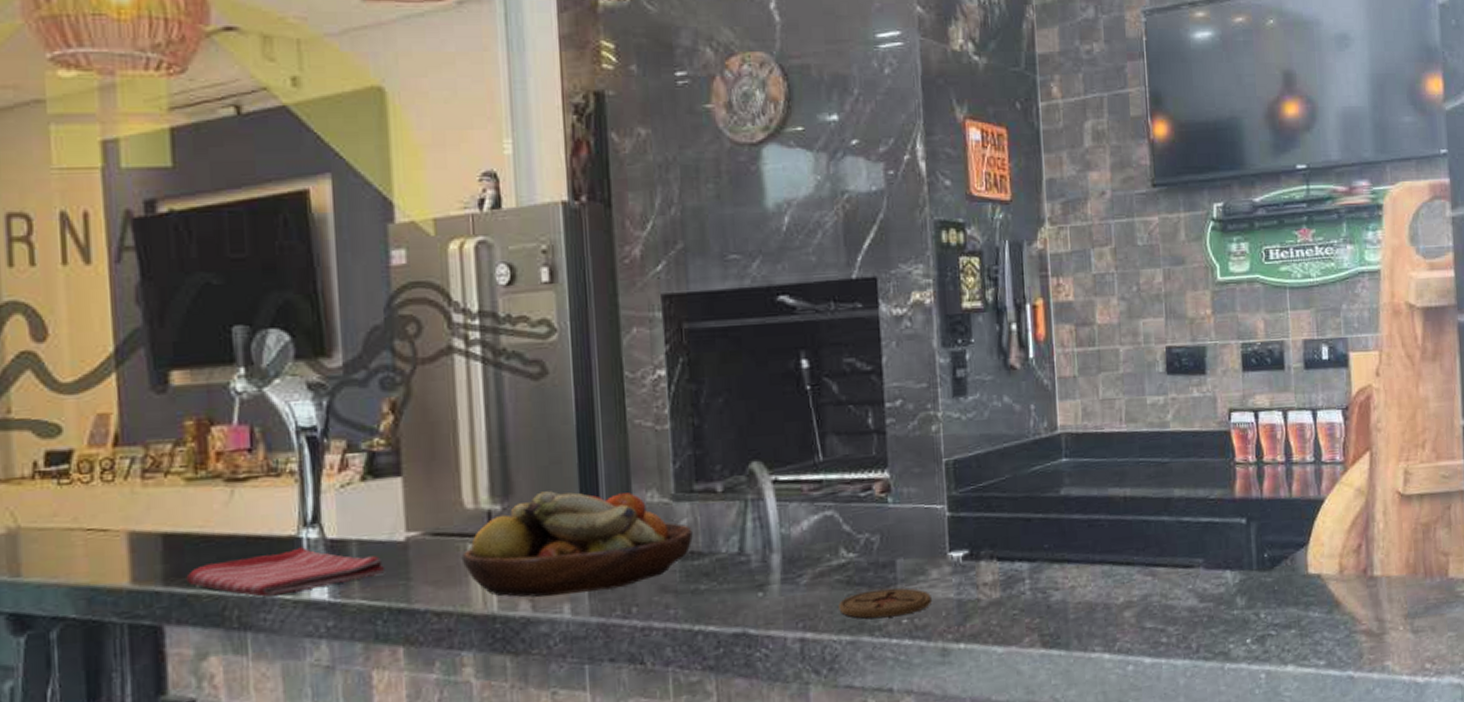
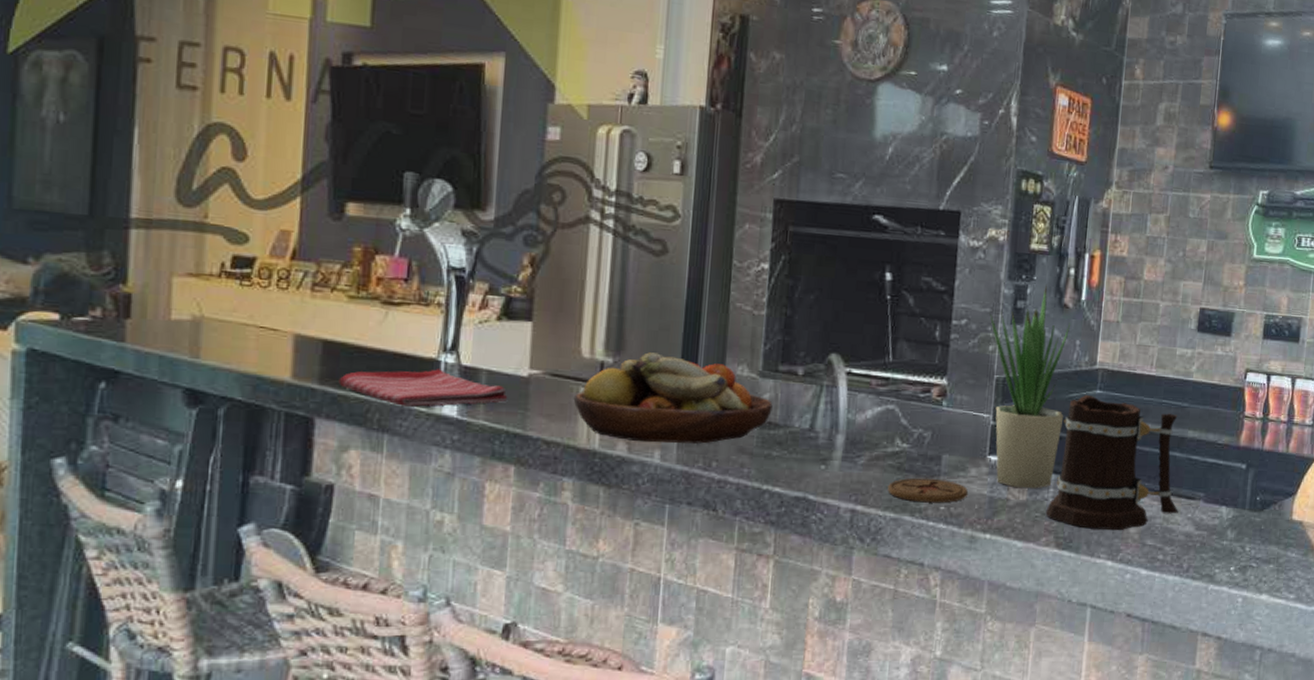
potted plant: none [927,346,1030,585] -> present [989,285,1071,489]
beer mug: none [1024,465,1177,620] -> present [1045,394,1178,531]

